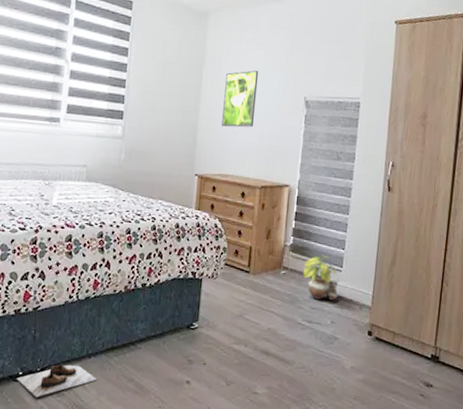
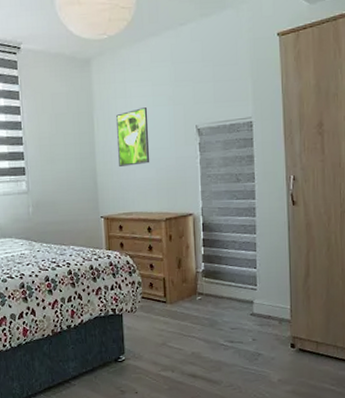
potted plant: present [303,254,338,301] -> none [218,276,256,320]

